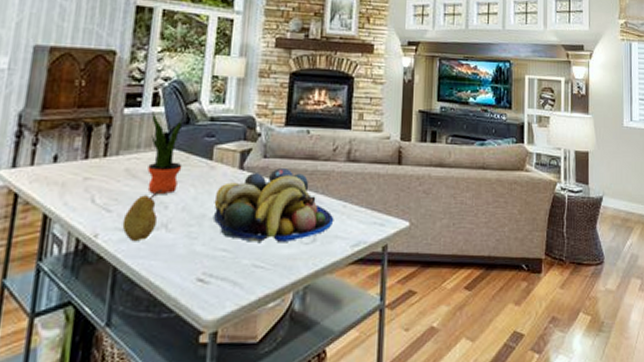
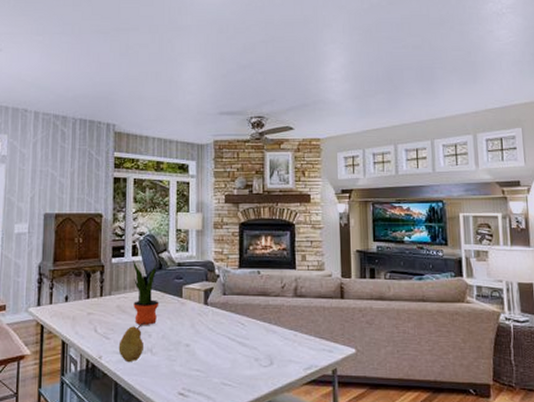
fruit bowl: present [214,168,334,243] -> none [186,304,287,366]

